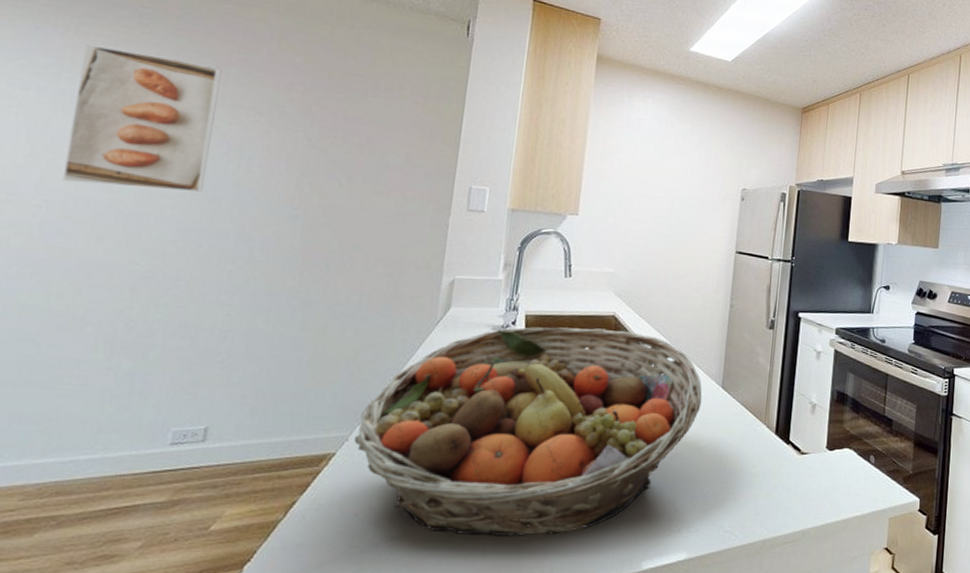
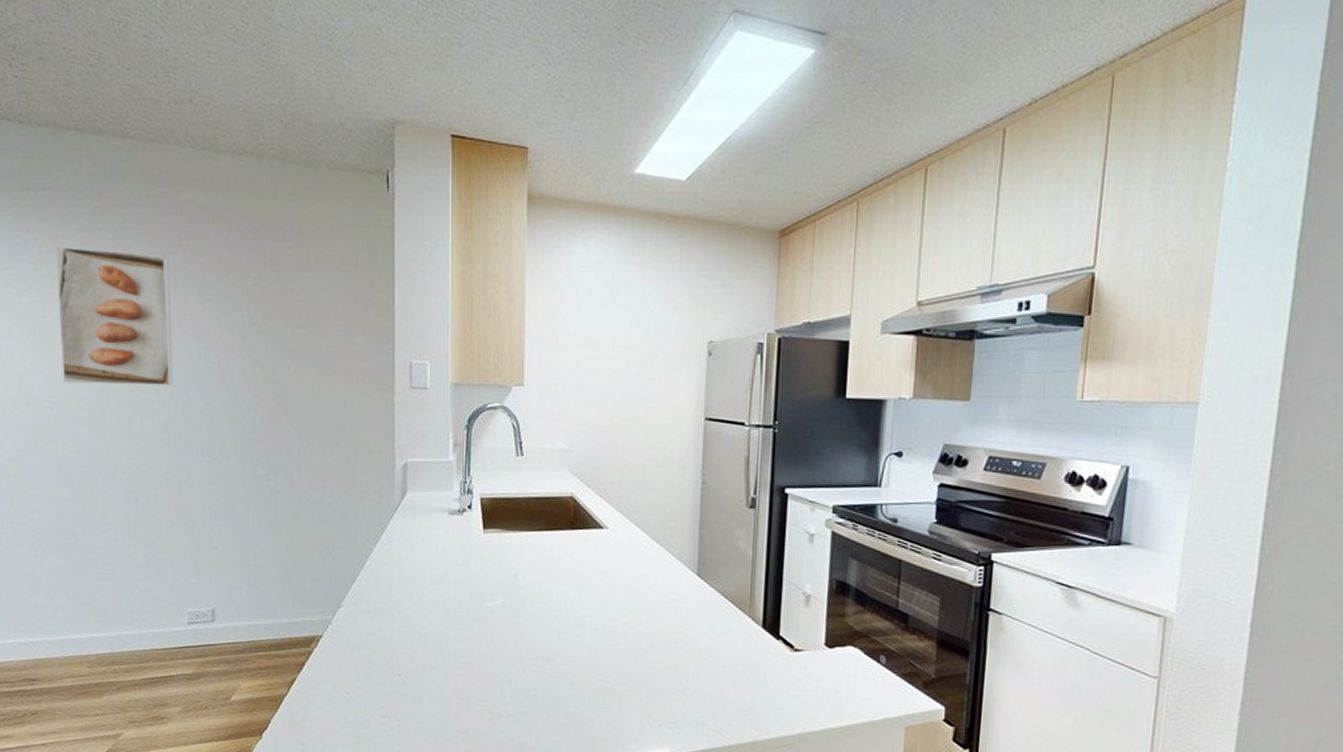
fruit basket: present [354,327,702,536] -> none [337,510,676,723]

